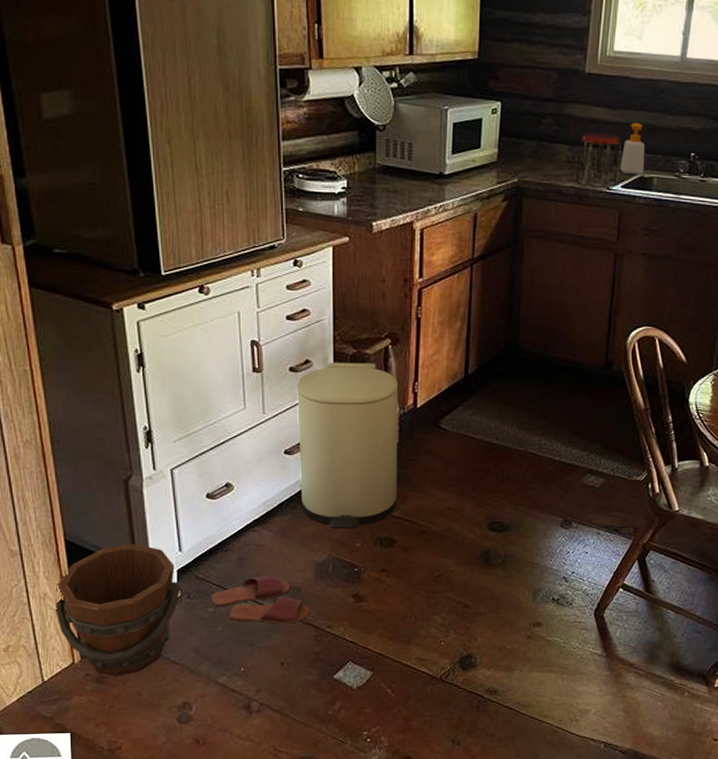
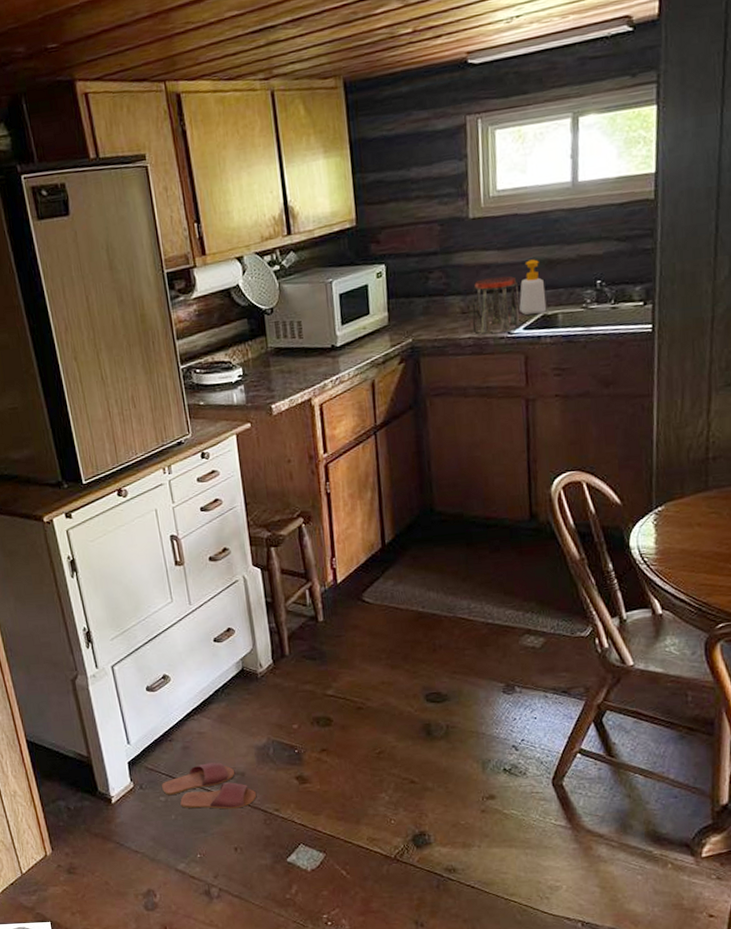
bucket: present [55,544,182,676] -> none [23,740,134,867]
pedal bin: present [297,362,399,529] -> none [218,543,329,713]

